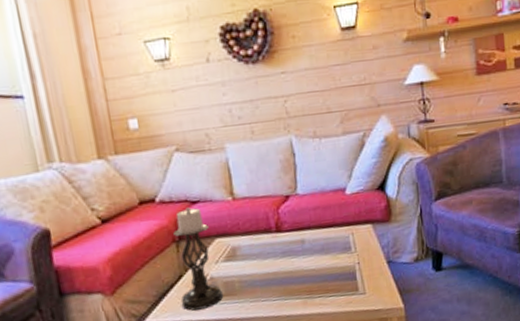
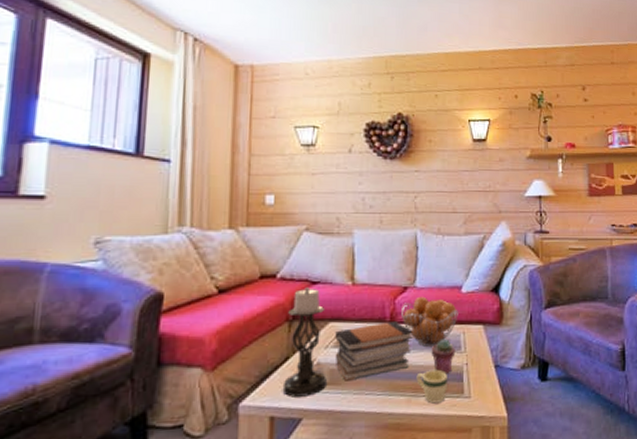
book stack: none [223,229,302,292] -> present [335,320,414,381]
fruit basket: none [286,202,345,252] -> present [402,296,458,348]
mug: none [309,271,342,303] -> present [416,369,447,404]
potted succulent: none [322,241,346,275] -> present [432,338,456,373]

